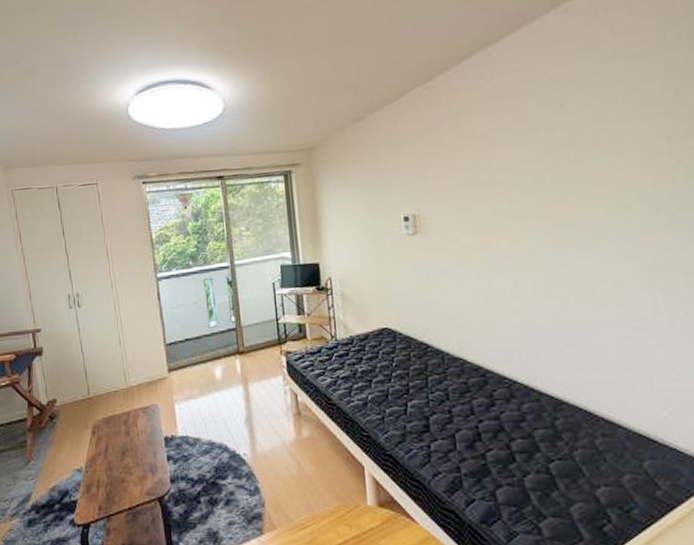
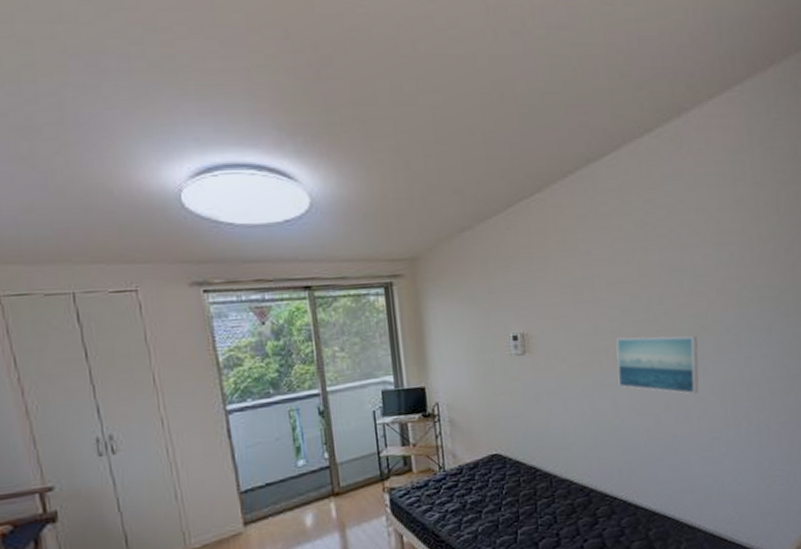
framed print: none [516,216,619,279] -> present [616,335,699,394]

